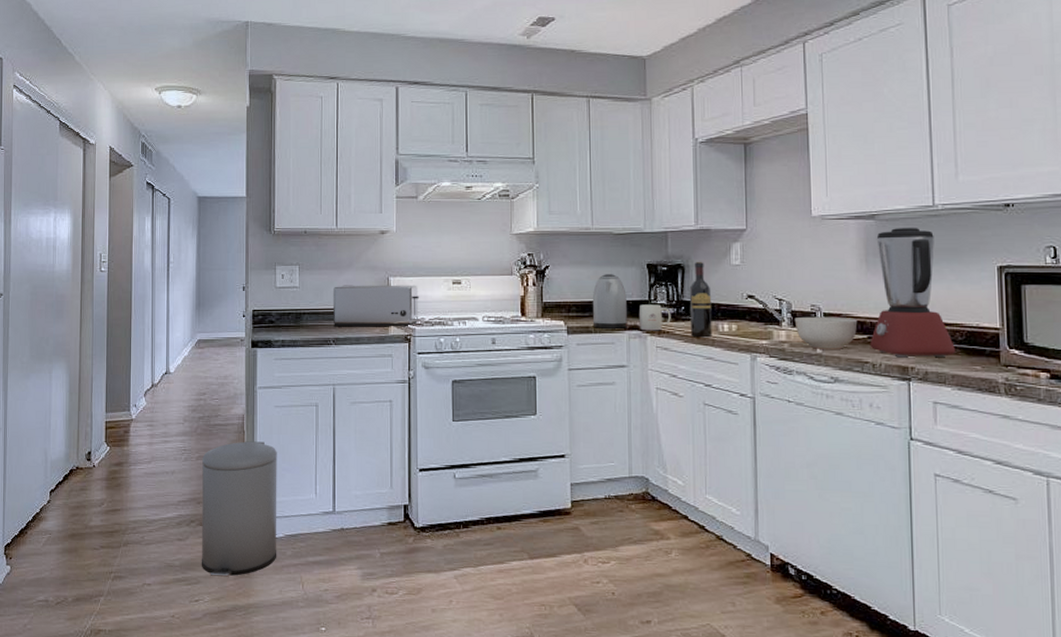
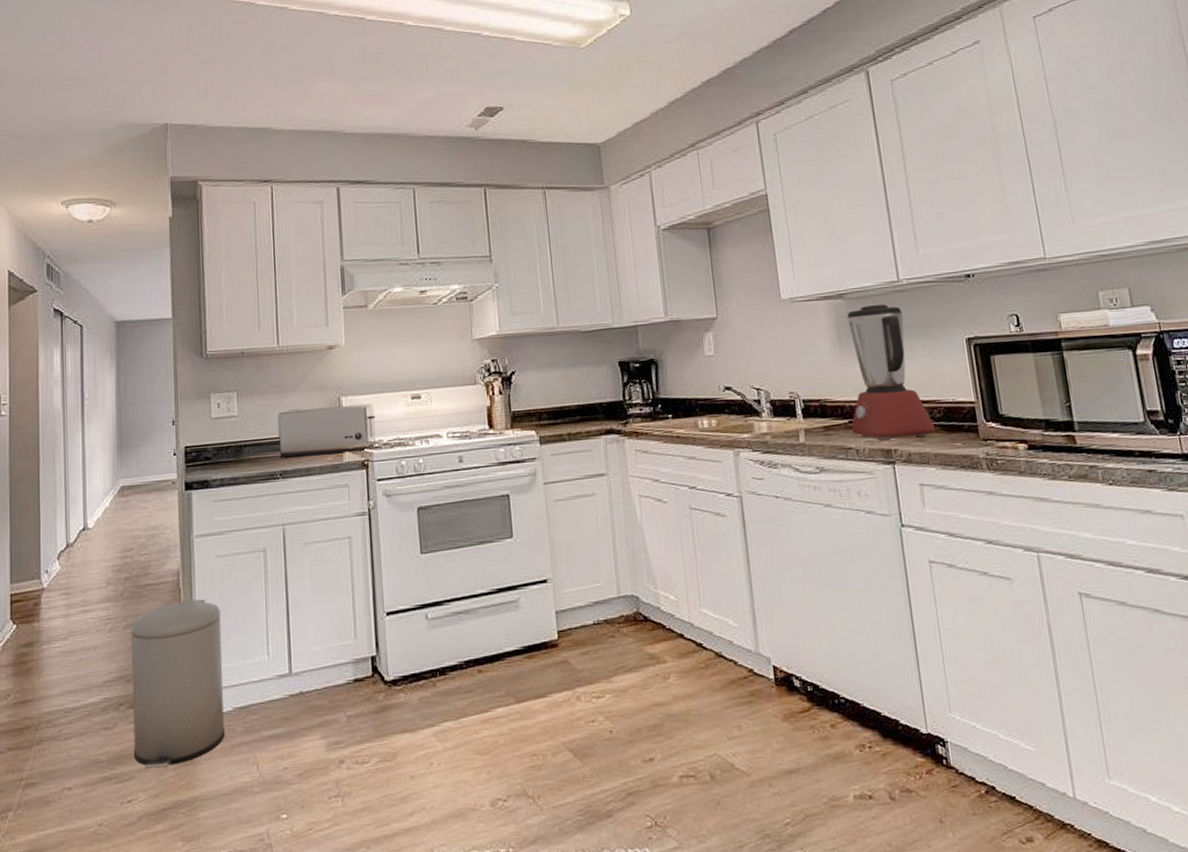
kettle: present [592,274,628,328] -> none [563,375,604,436]
mug: present [638,304,671,331] -> none [613,404,649,434]
wine bottle: present [689,261,712,338] -> none [664,354,693,437]
bowl: present [794,316,858,351] -> none [774,402,838,439]

